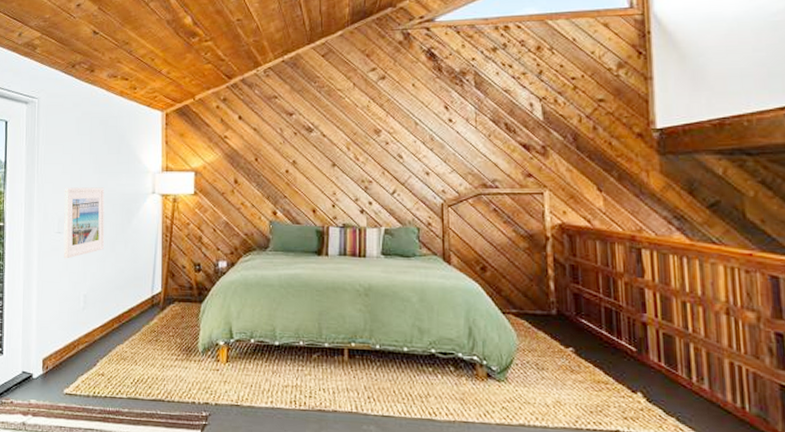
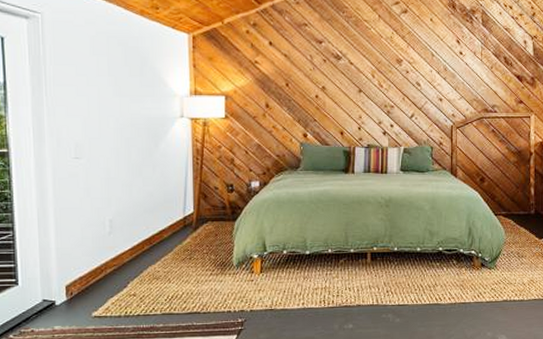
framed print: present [63,187,105,259] -> none [81,111,129,185]

